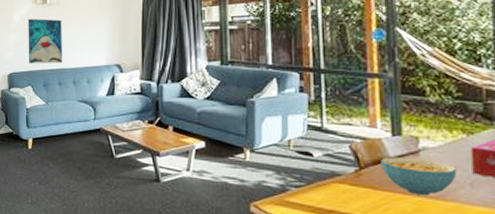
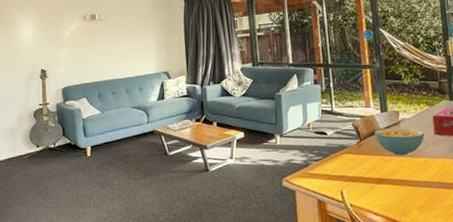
wall art: present [28,18,62,64] -> none [78,34,115,77]

